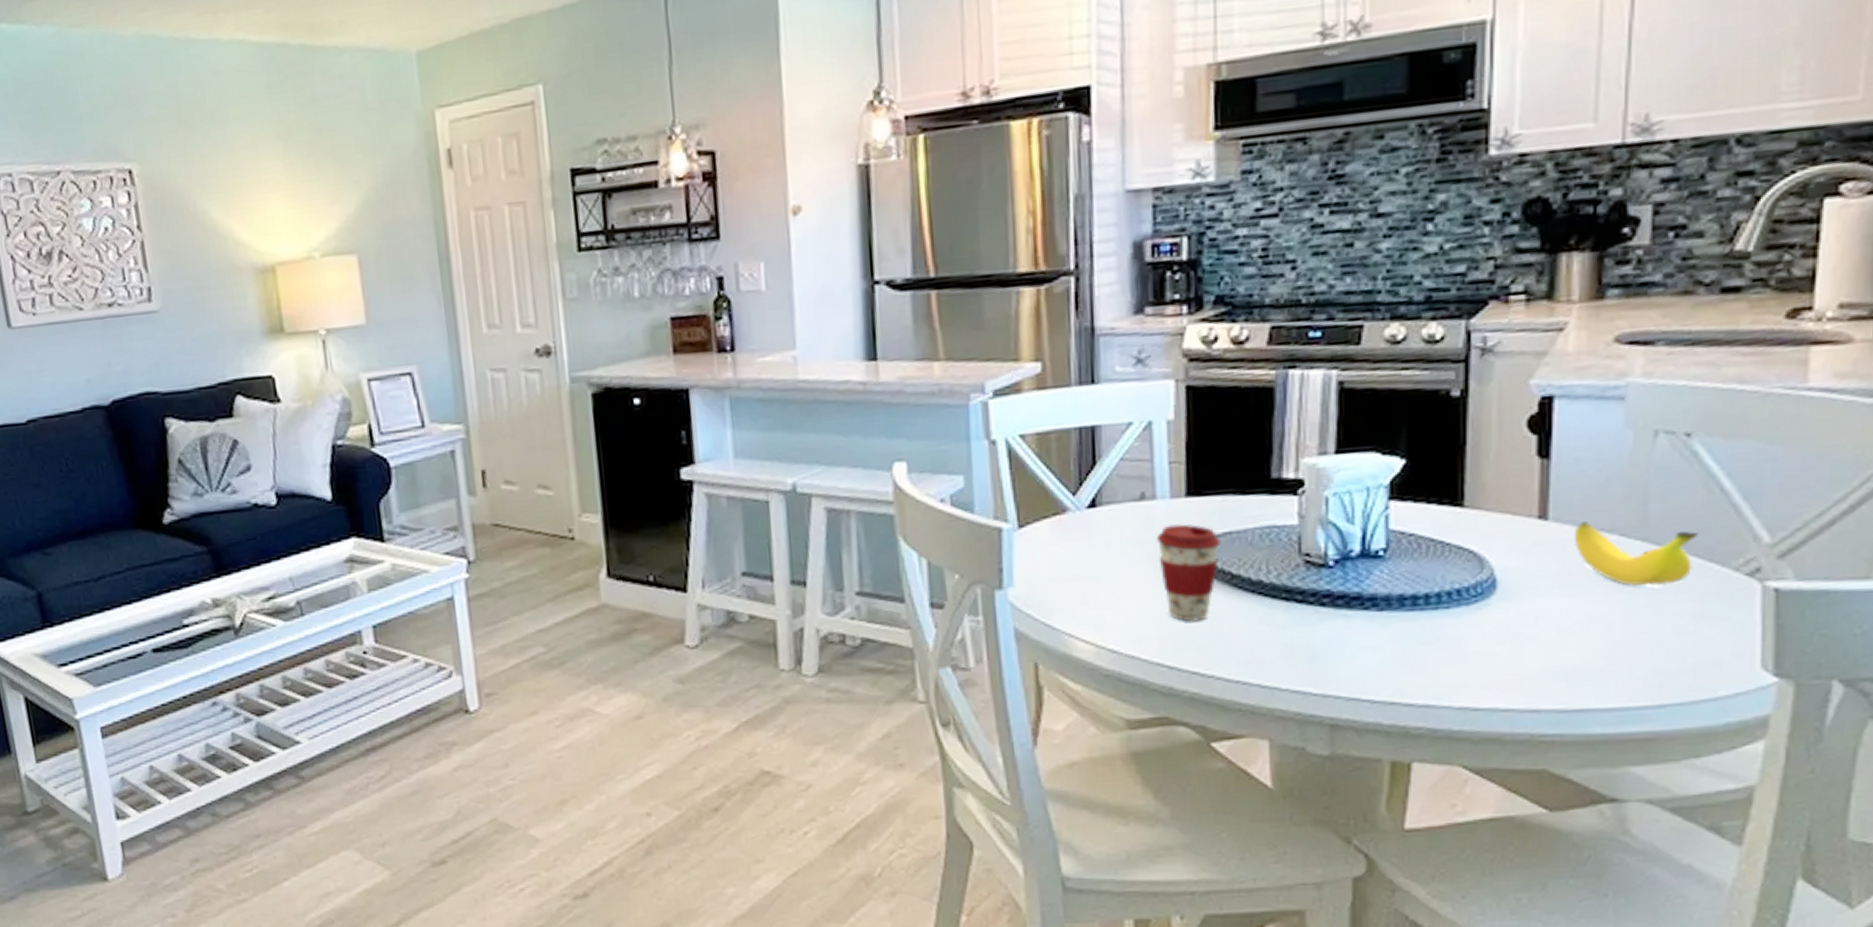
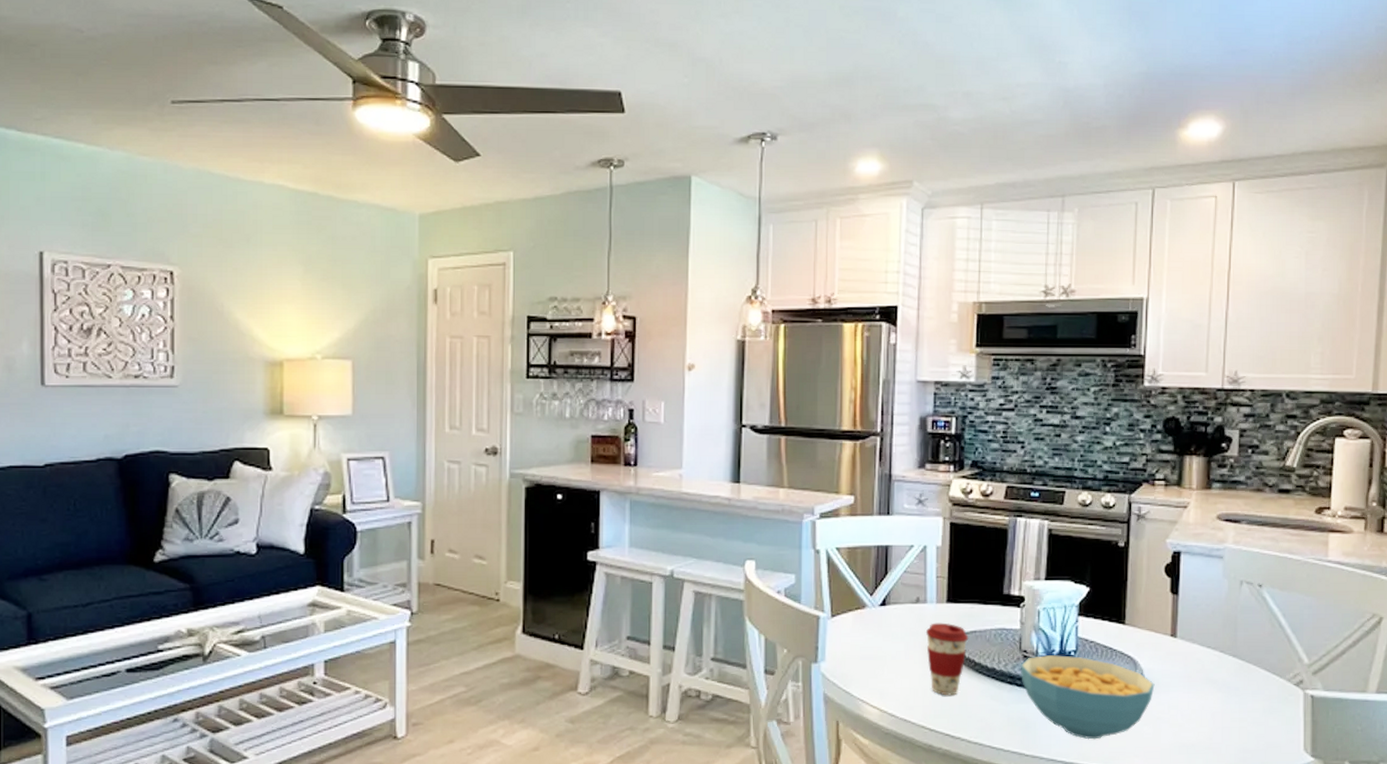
cereal bowl: none [1300,556,1513,669] -> present [1020,654,1155,740]
banana: present [1573,520,1698,587] -> none [1192,640,1266,689]

